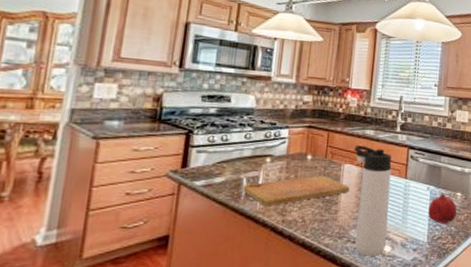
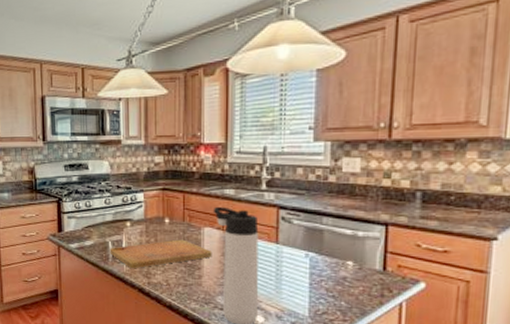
fruit: present [428,193,457,224] -> none [308,261,349,298]

